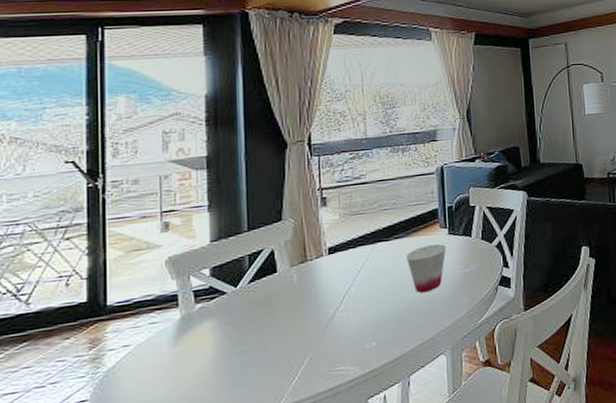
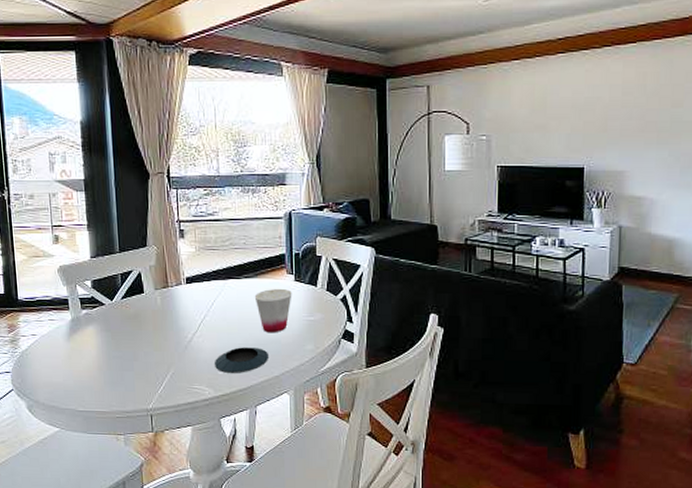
saucer: none [360,310,423,346] -> present [214,347,270,374]

